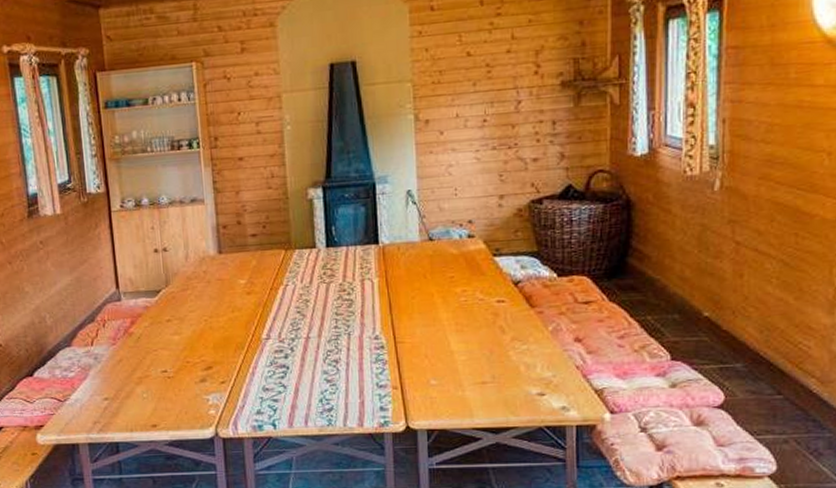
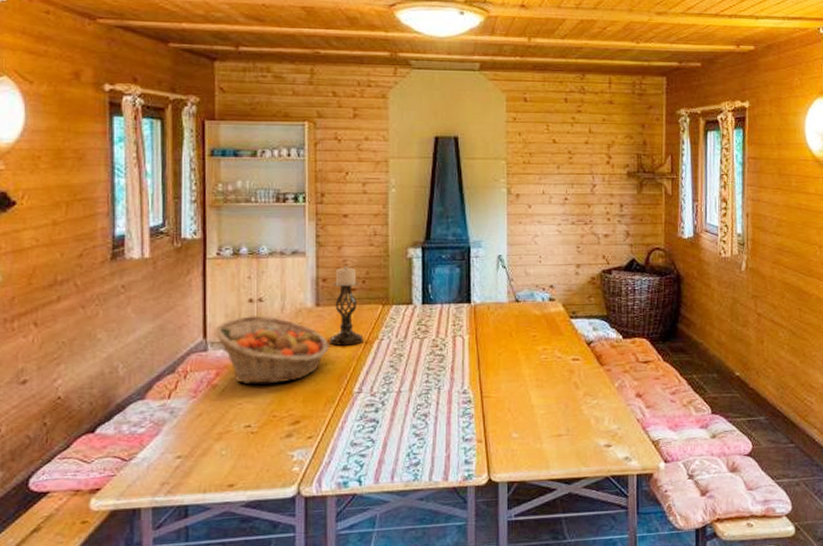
fruit basket: none [125,264,235,332] -> present [214,315,329,385]
candle holder: none [231,210,268,293] -> present [329,265,364,346]

